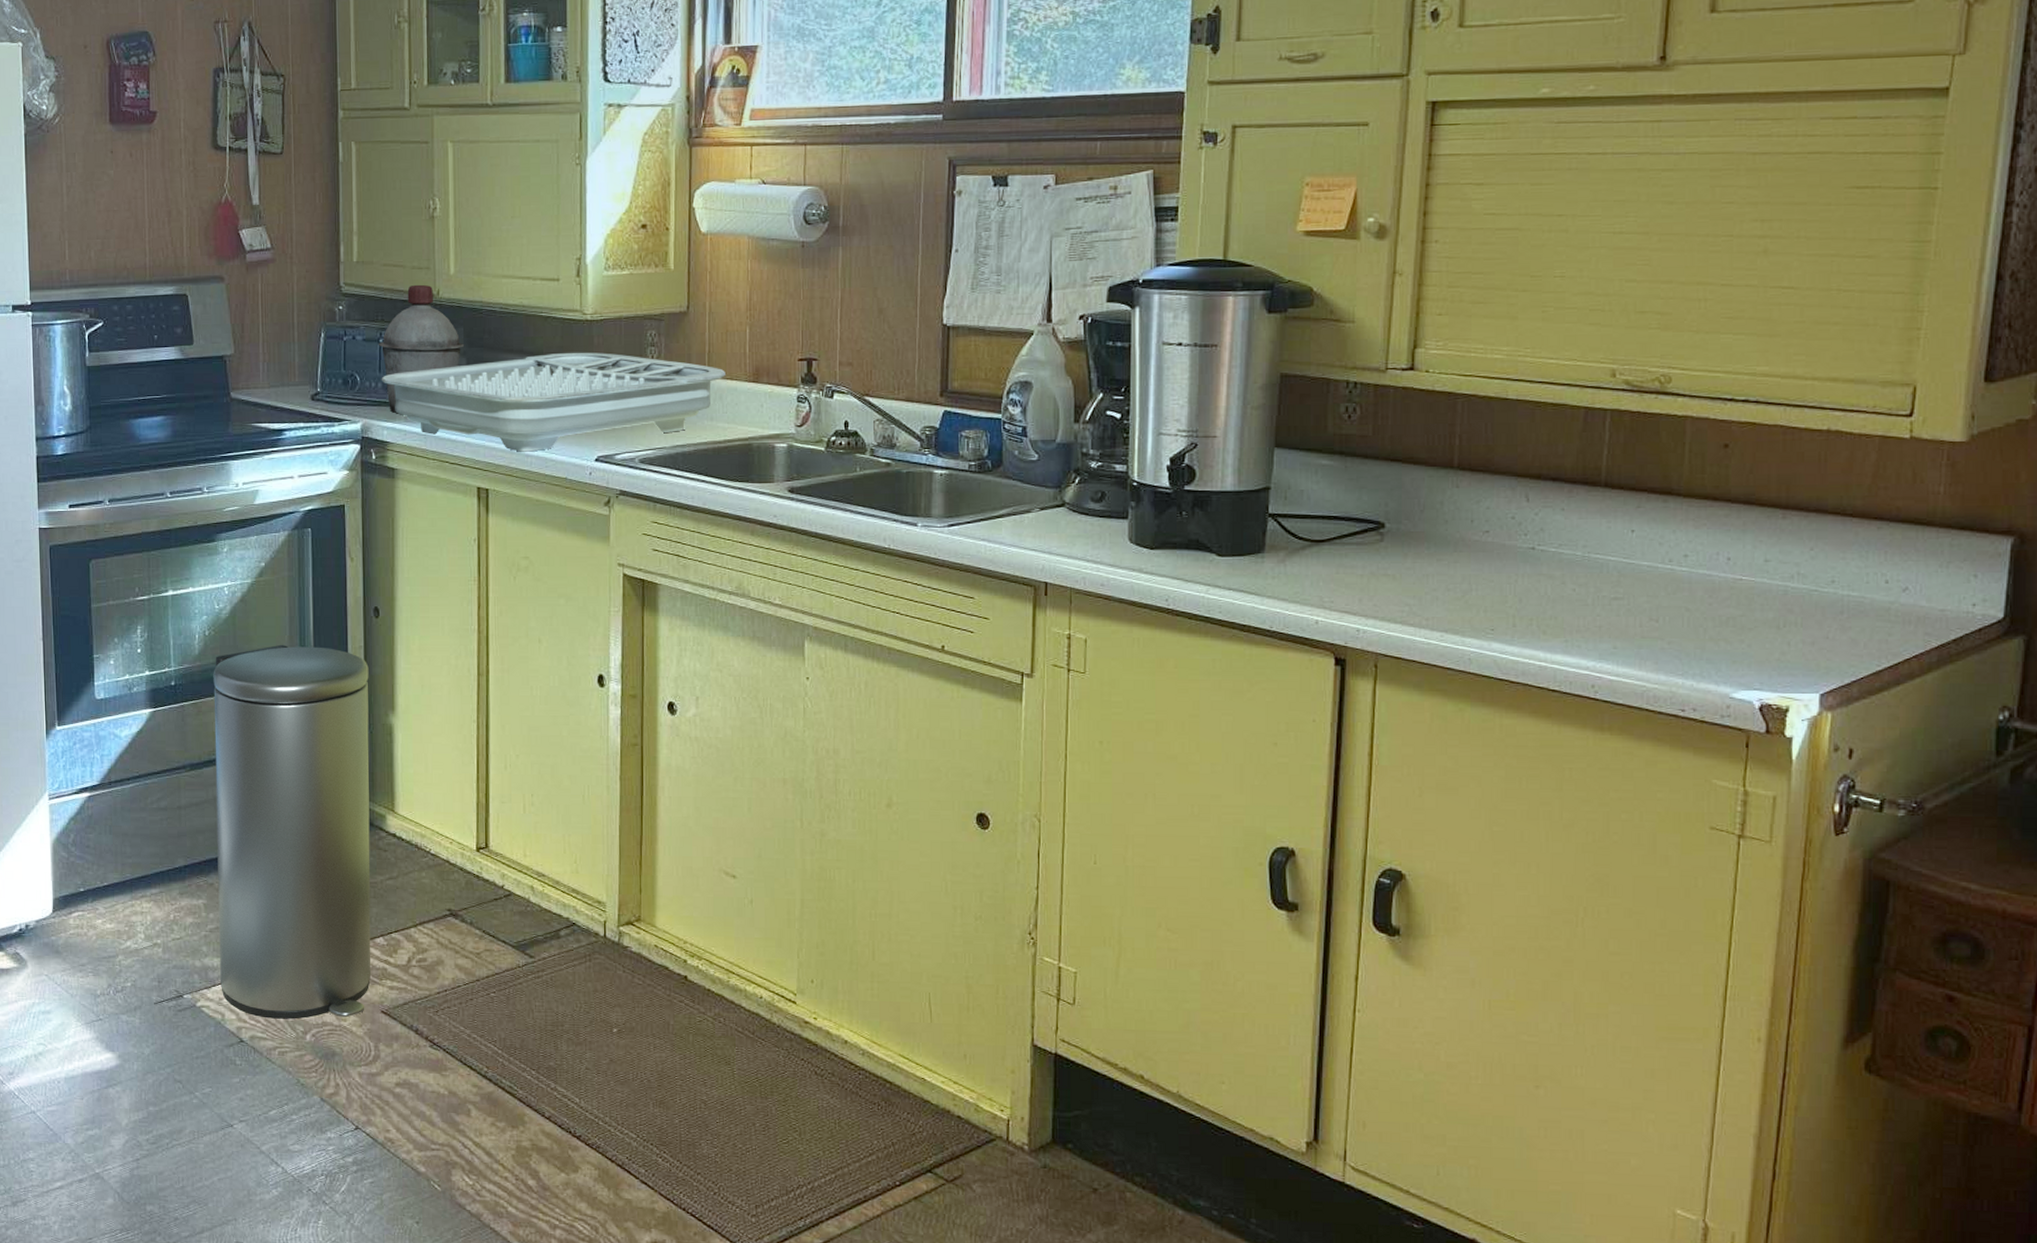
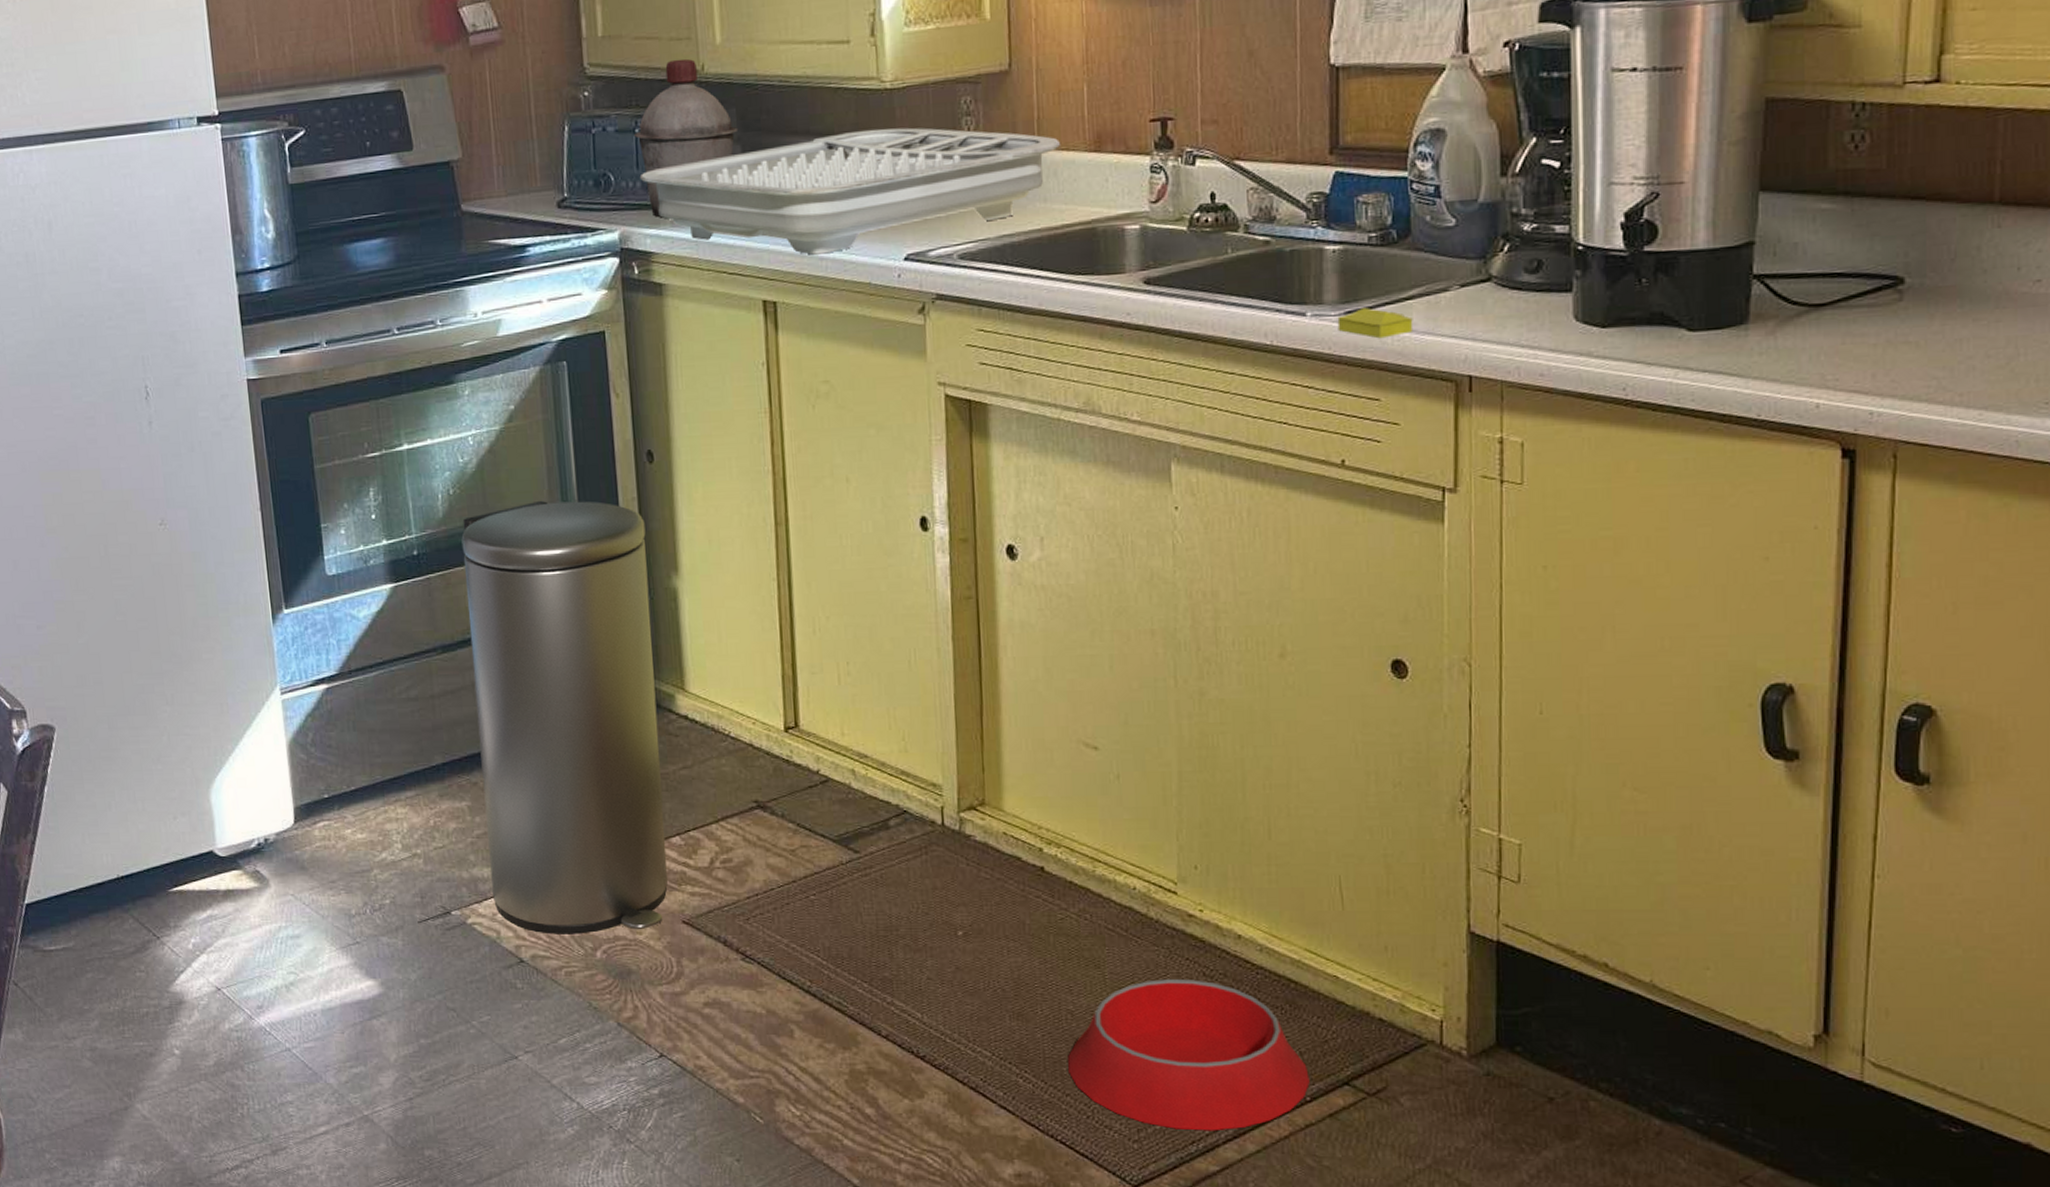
pet bowl: none [700,1076,899,1209] -> present [1068,979,1310,1131]
sponge: none [929,522,1018,551] -> present [1321,308,1434,342]

